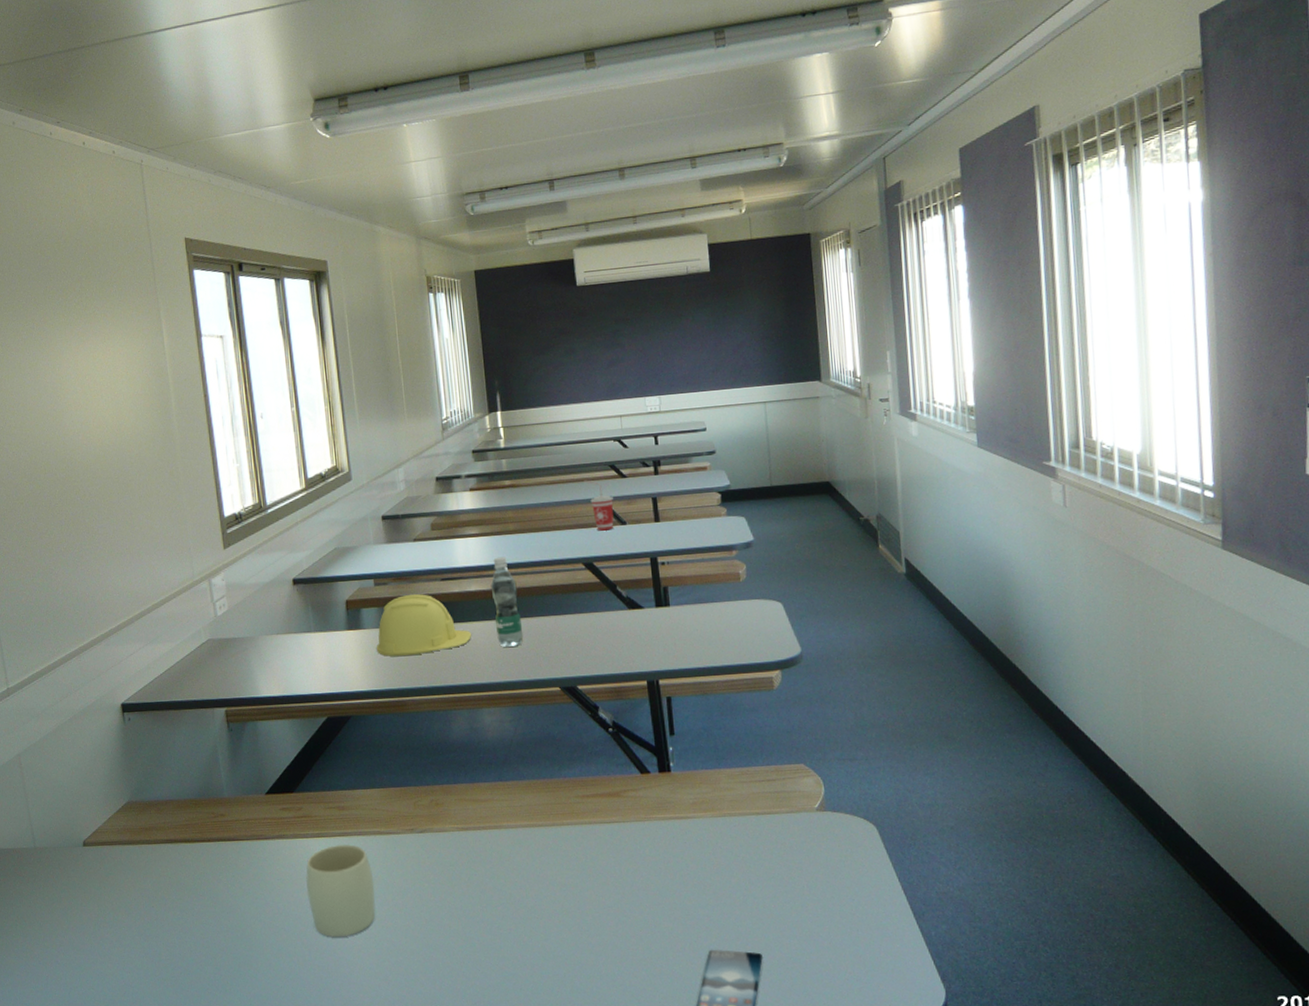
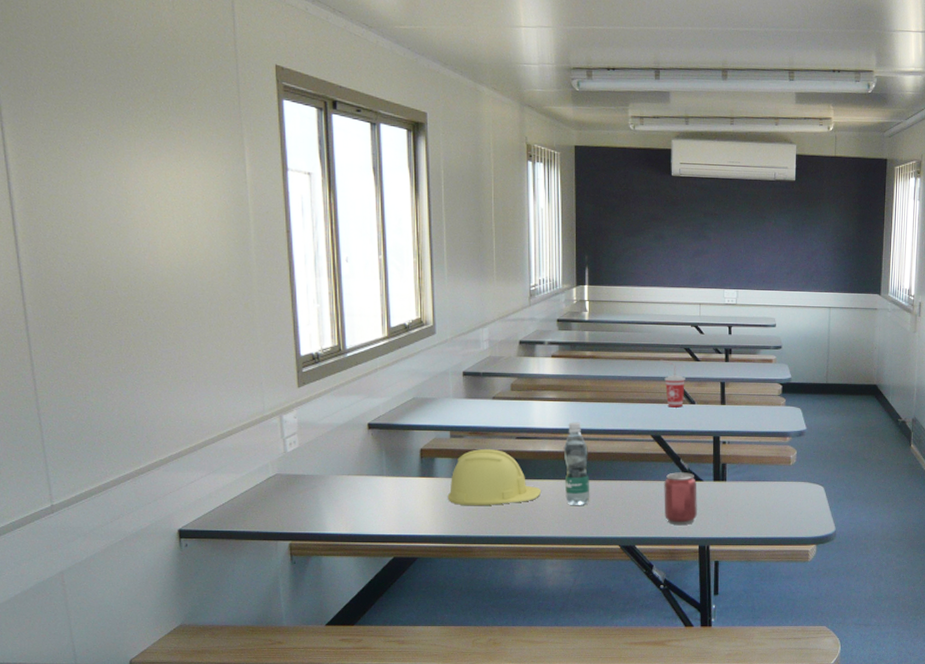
soda can: none [601,600,641,659] -> present [664,472,697,525]

